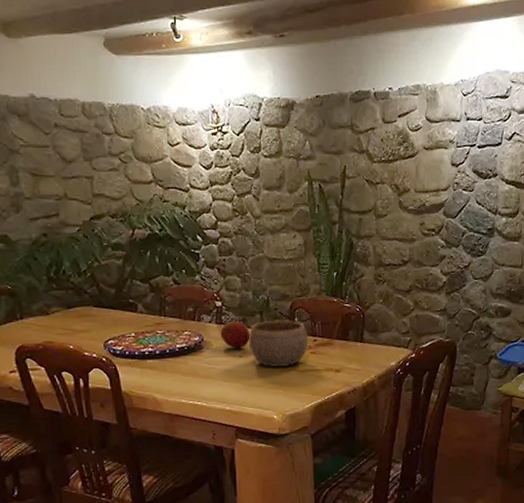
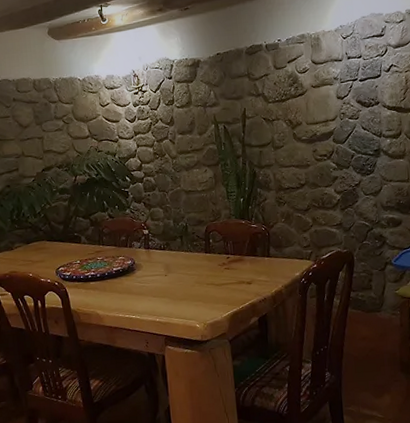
fruit: present [220,320,251,349] -> none [148,245,174,269]
bowl: present [248,319,308,367] -> none [172,241,222,283]

